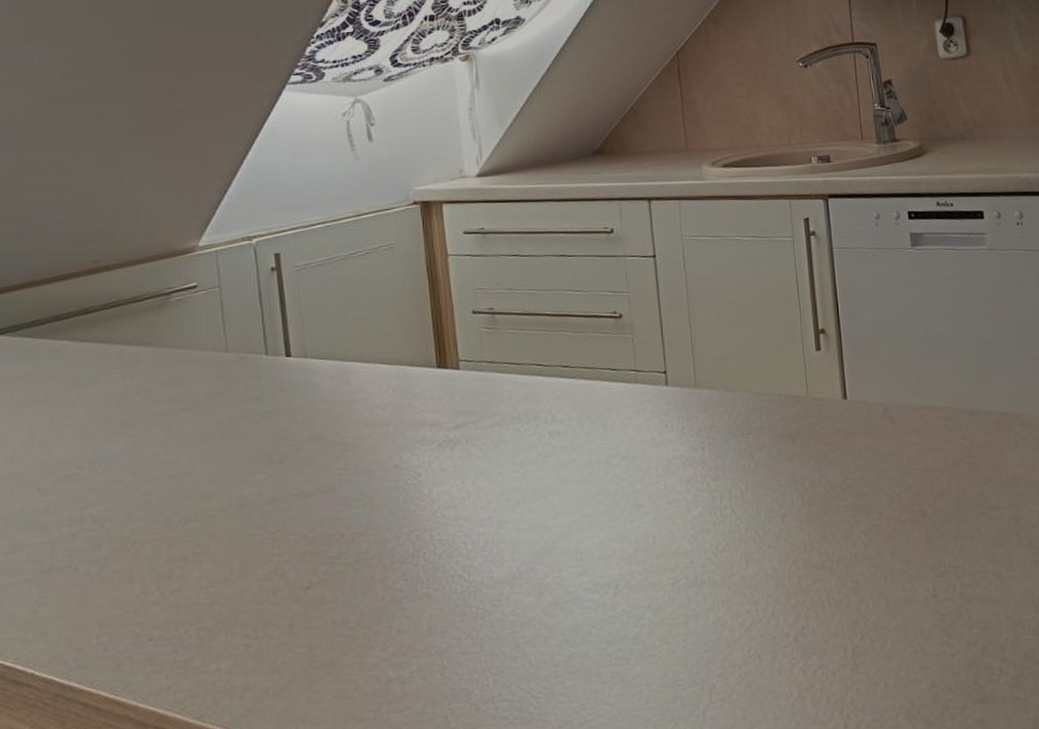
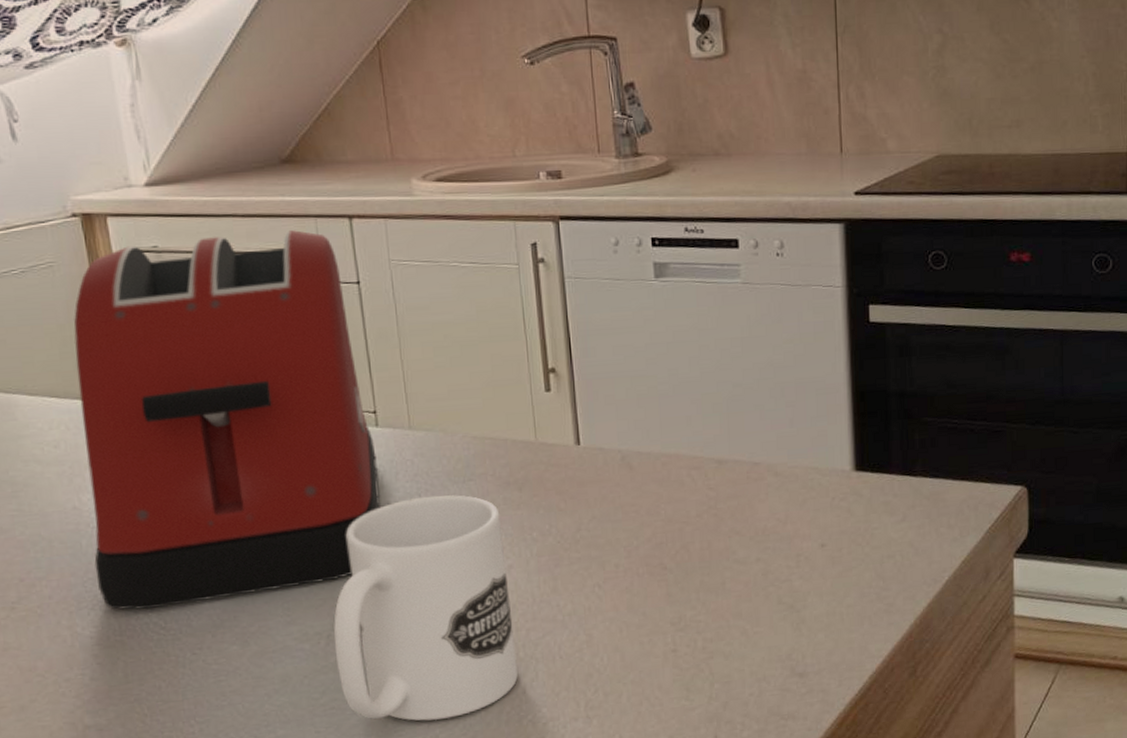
toaster: none [407,212,668,563] -> present [74,230,380,610]
mug: none [621,448,790,670] -> present [333,495,518,721]

